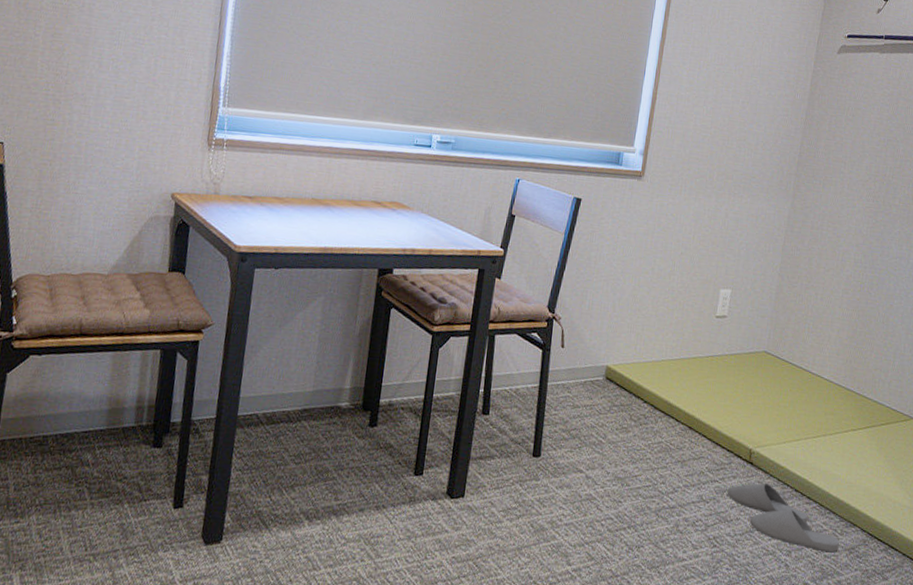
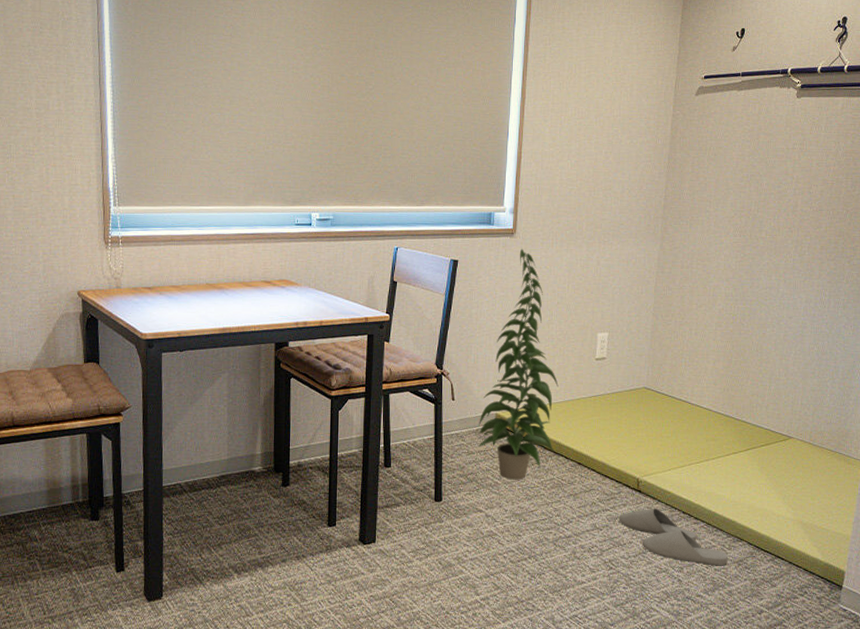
plant: none [585,193,675,441] -> present [477,249,559,480]

